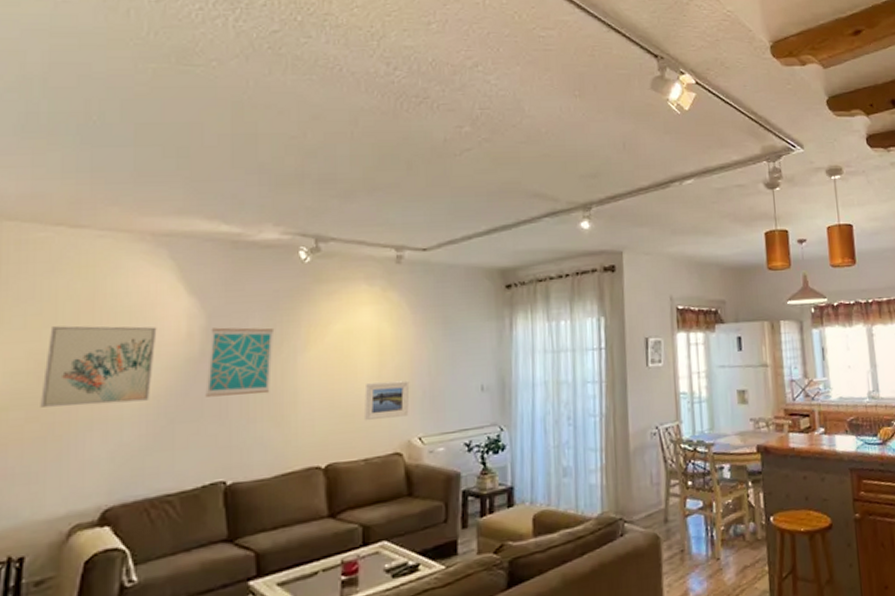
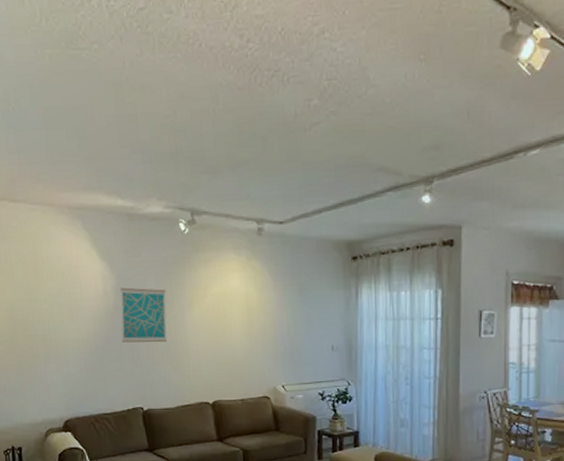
wall art: present [40,325,157,407] -> none [11,282,84,344]
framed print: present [363,380,410,421] -> none [238,338,274,369]

